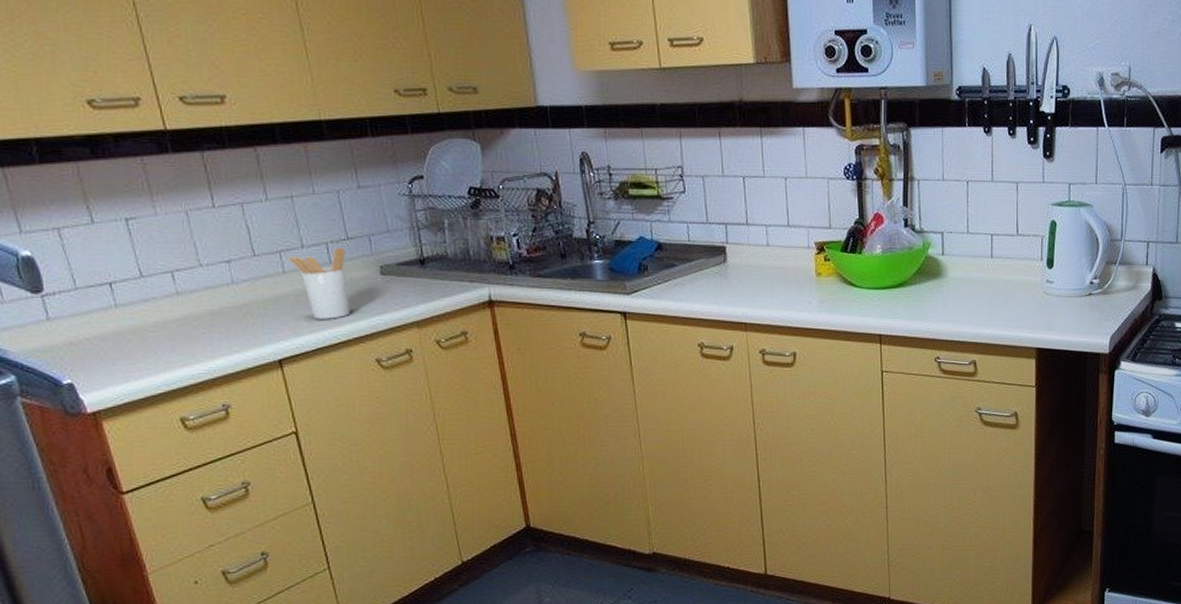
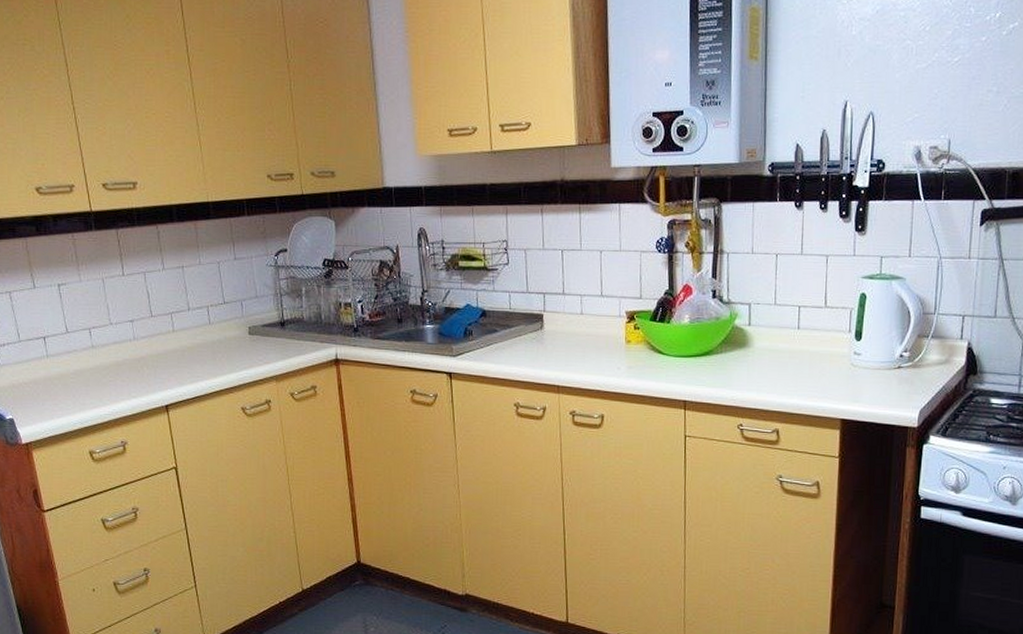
utensil holder: present [288,246,350,319] -> none [177,310,223,372]

